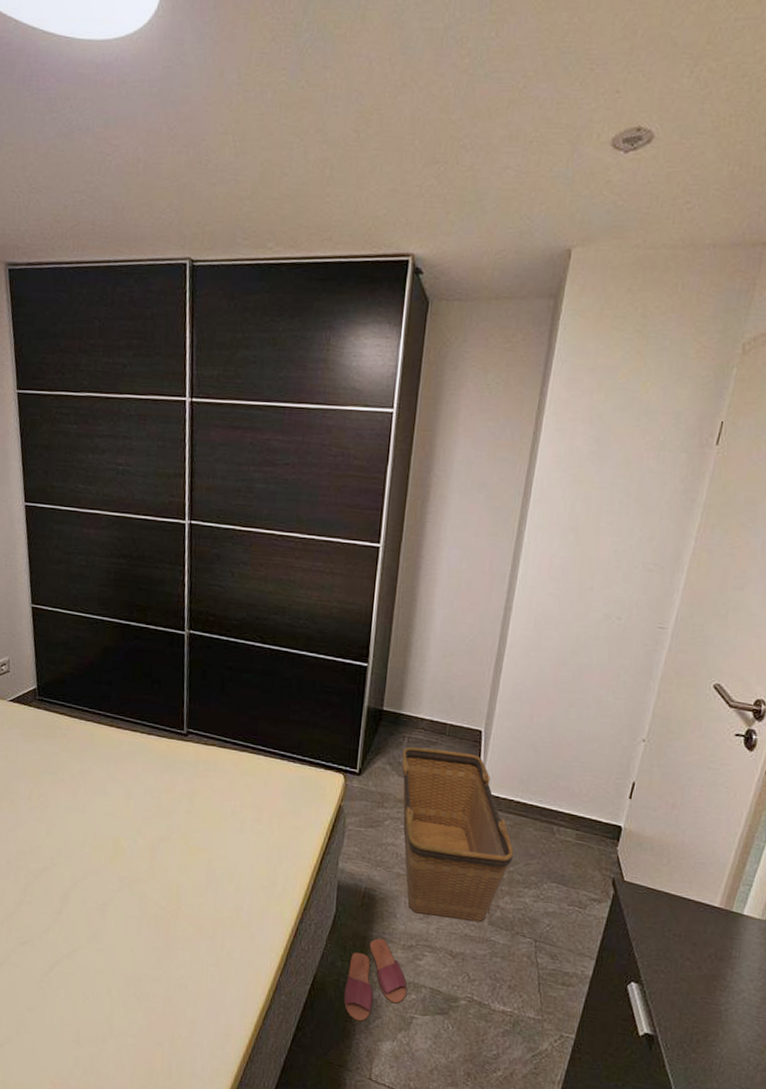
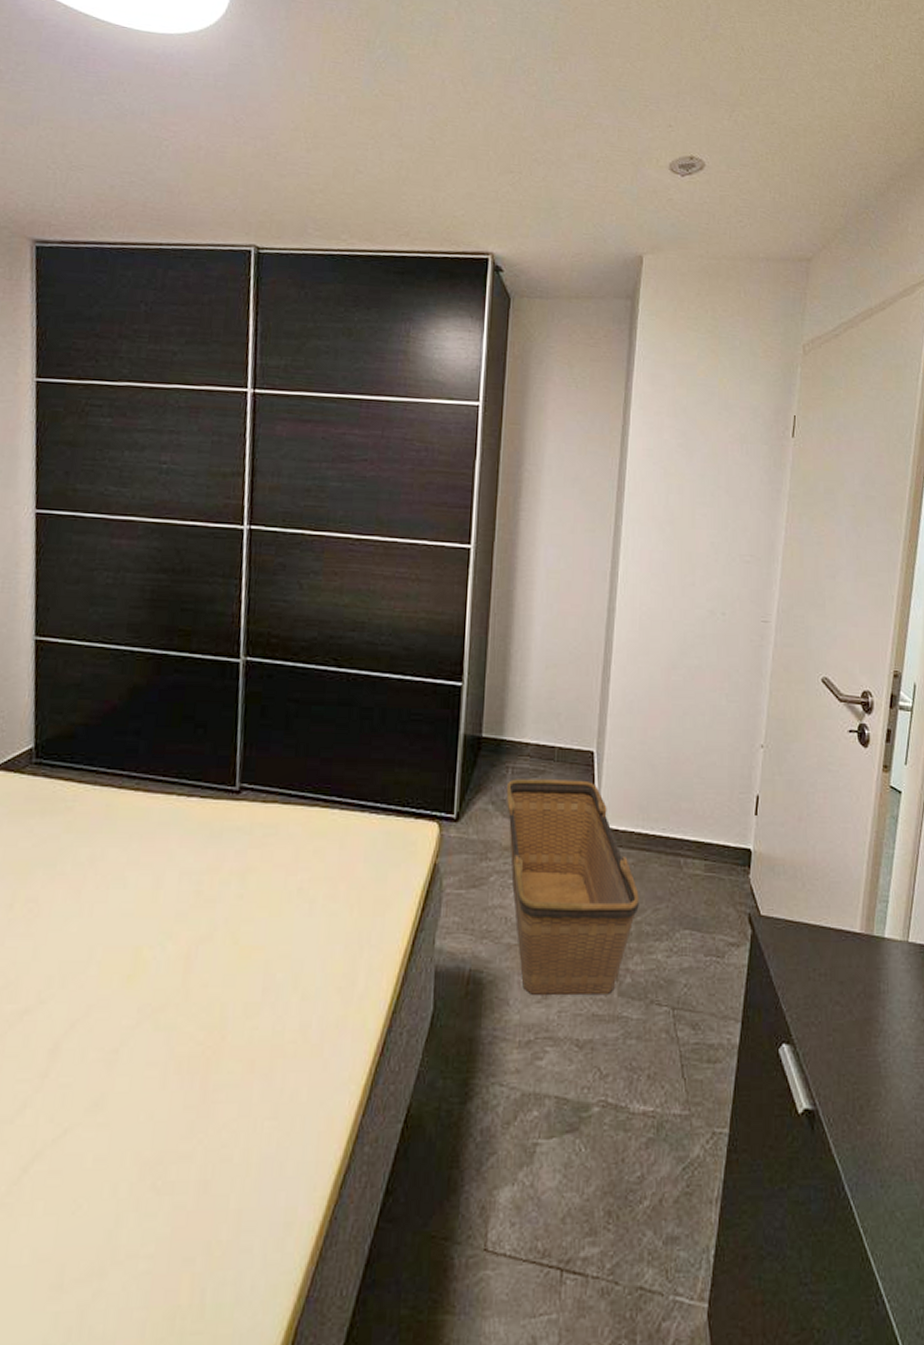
slippers: present [343,938,407,1022] -> none [447,1037,527,1164]

